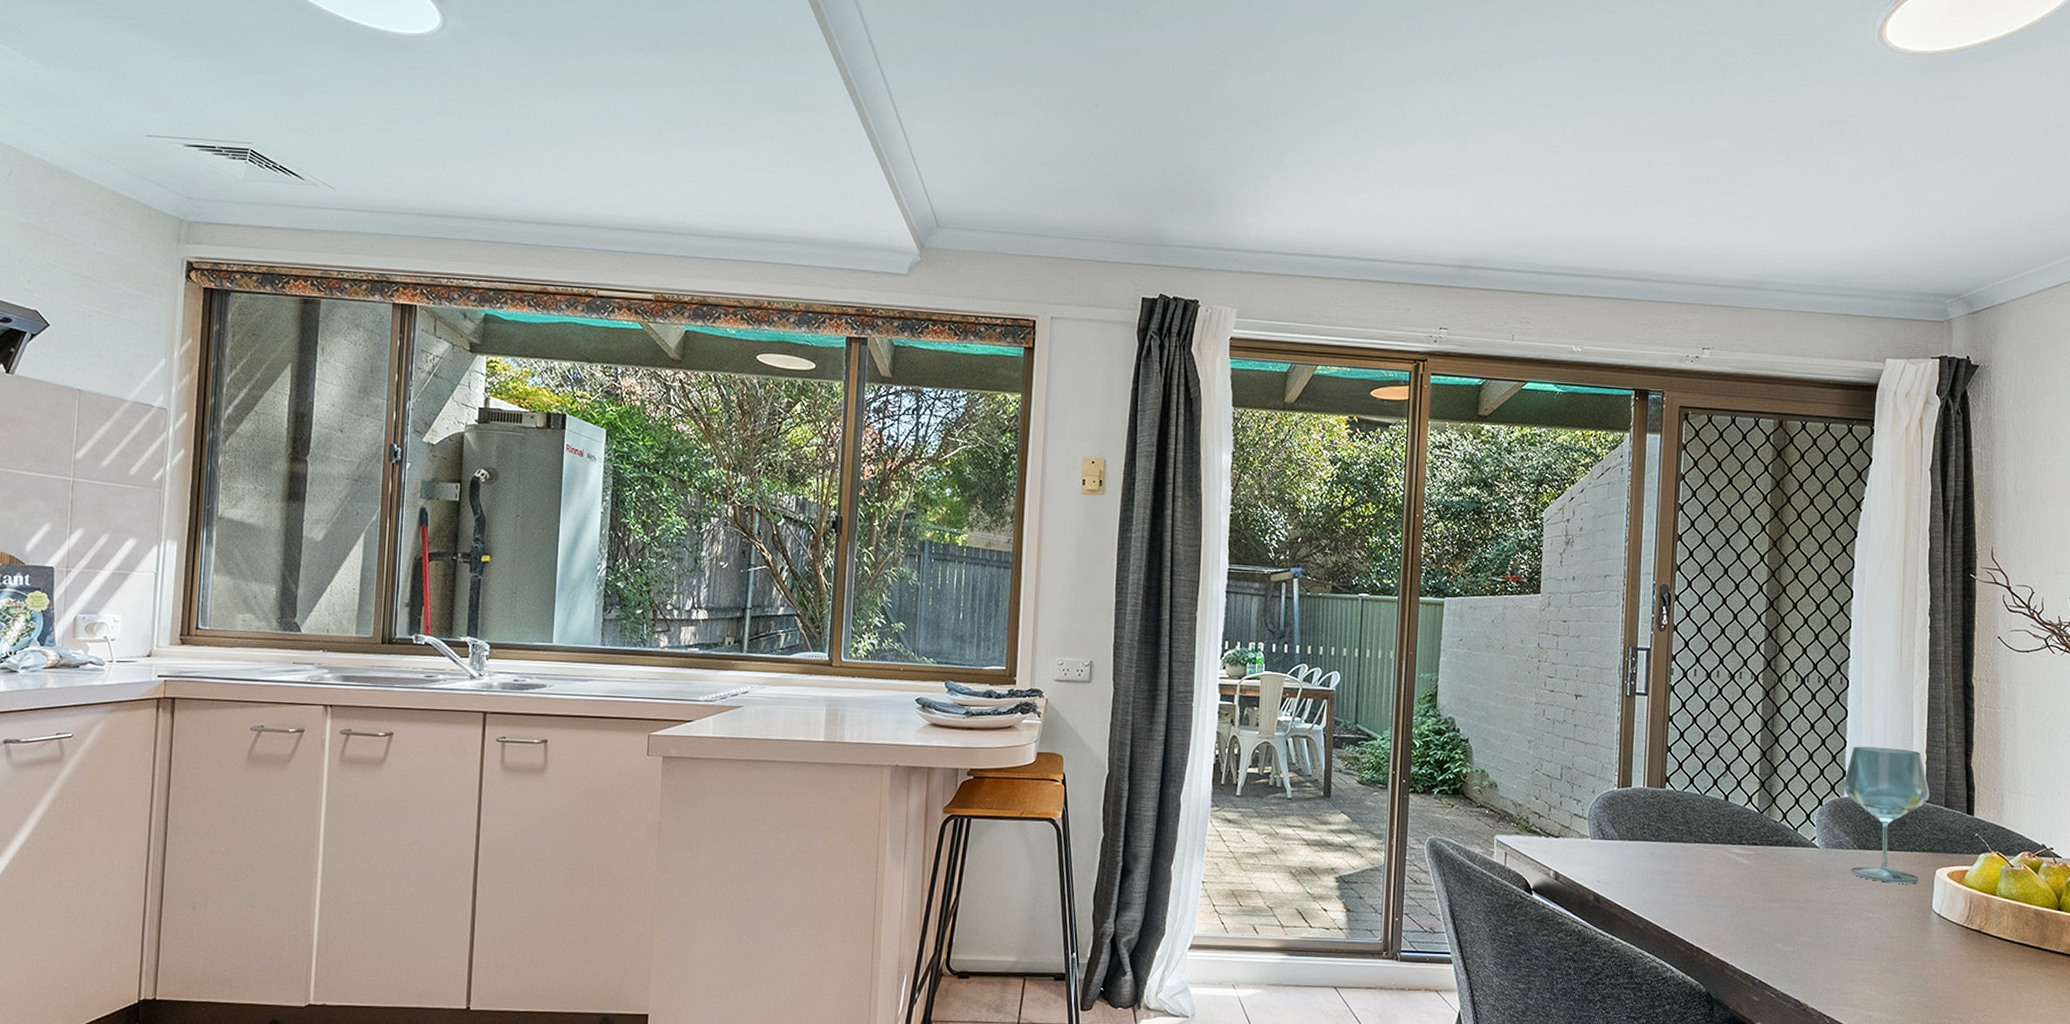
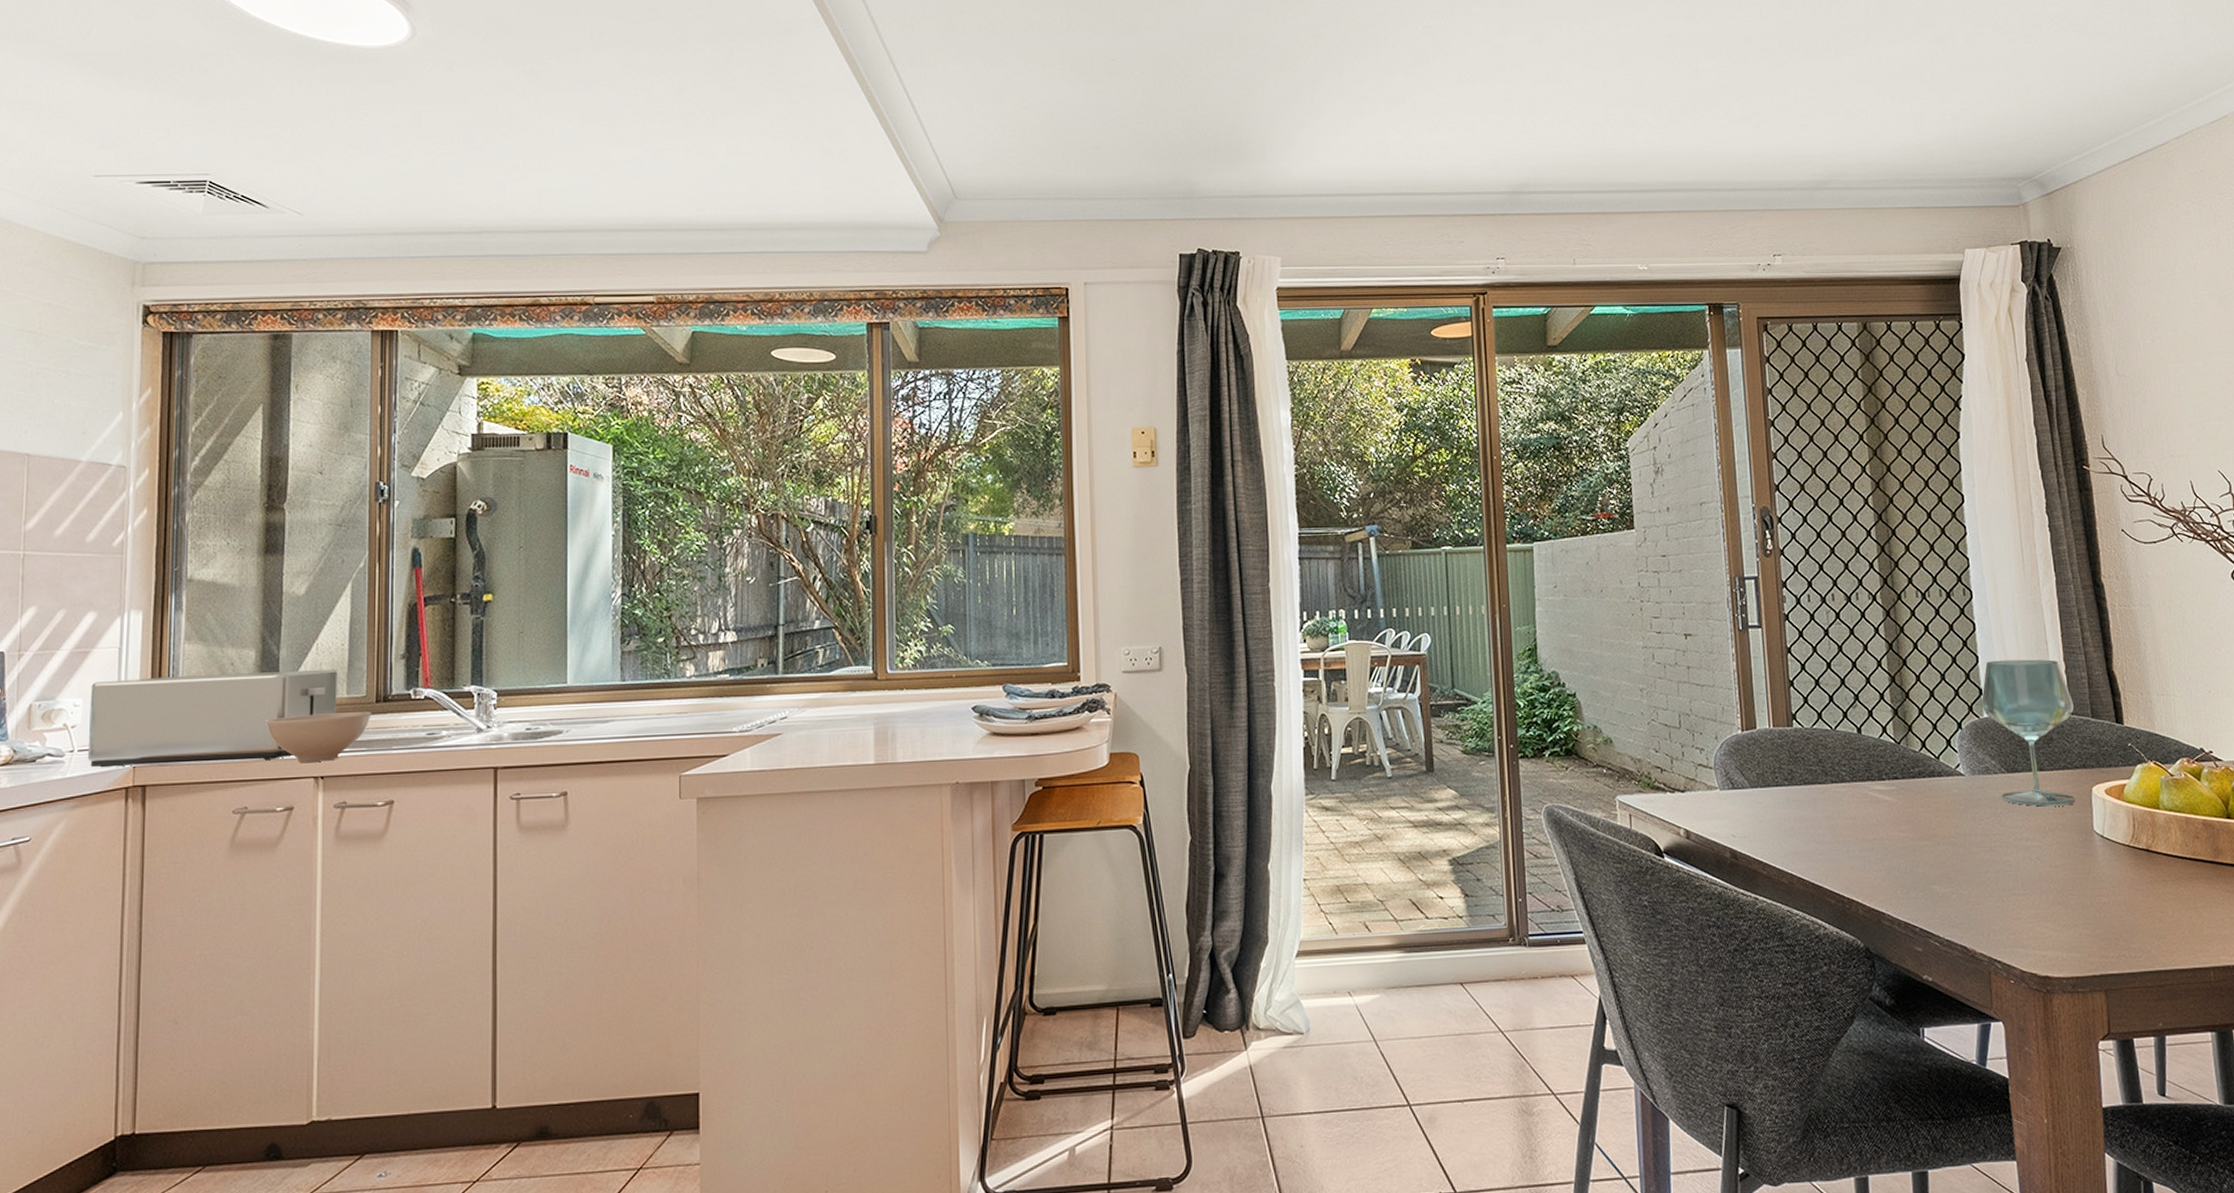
toaster: none [124,601,348,686] -> present [87,668,337,768]
bowl: none [282,648,378,692] -> present [265,712,373,762]

